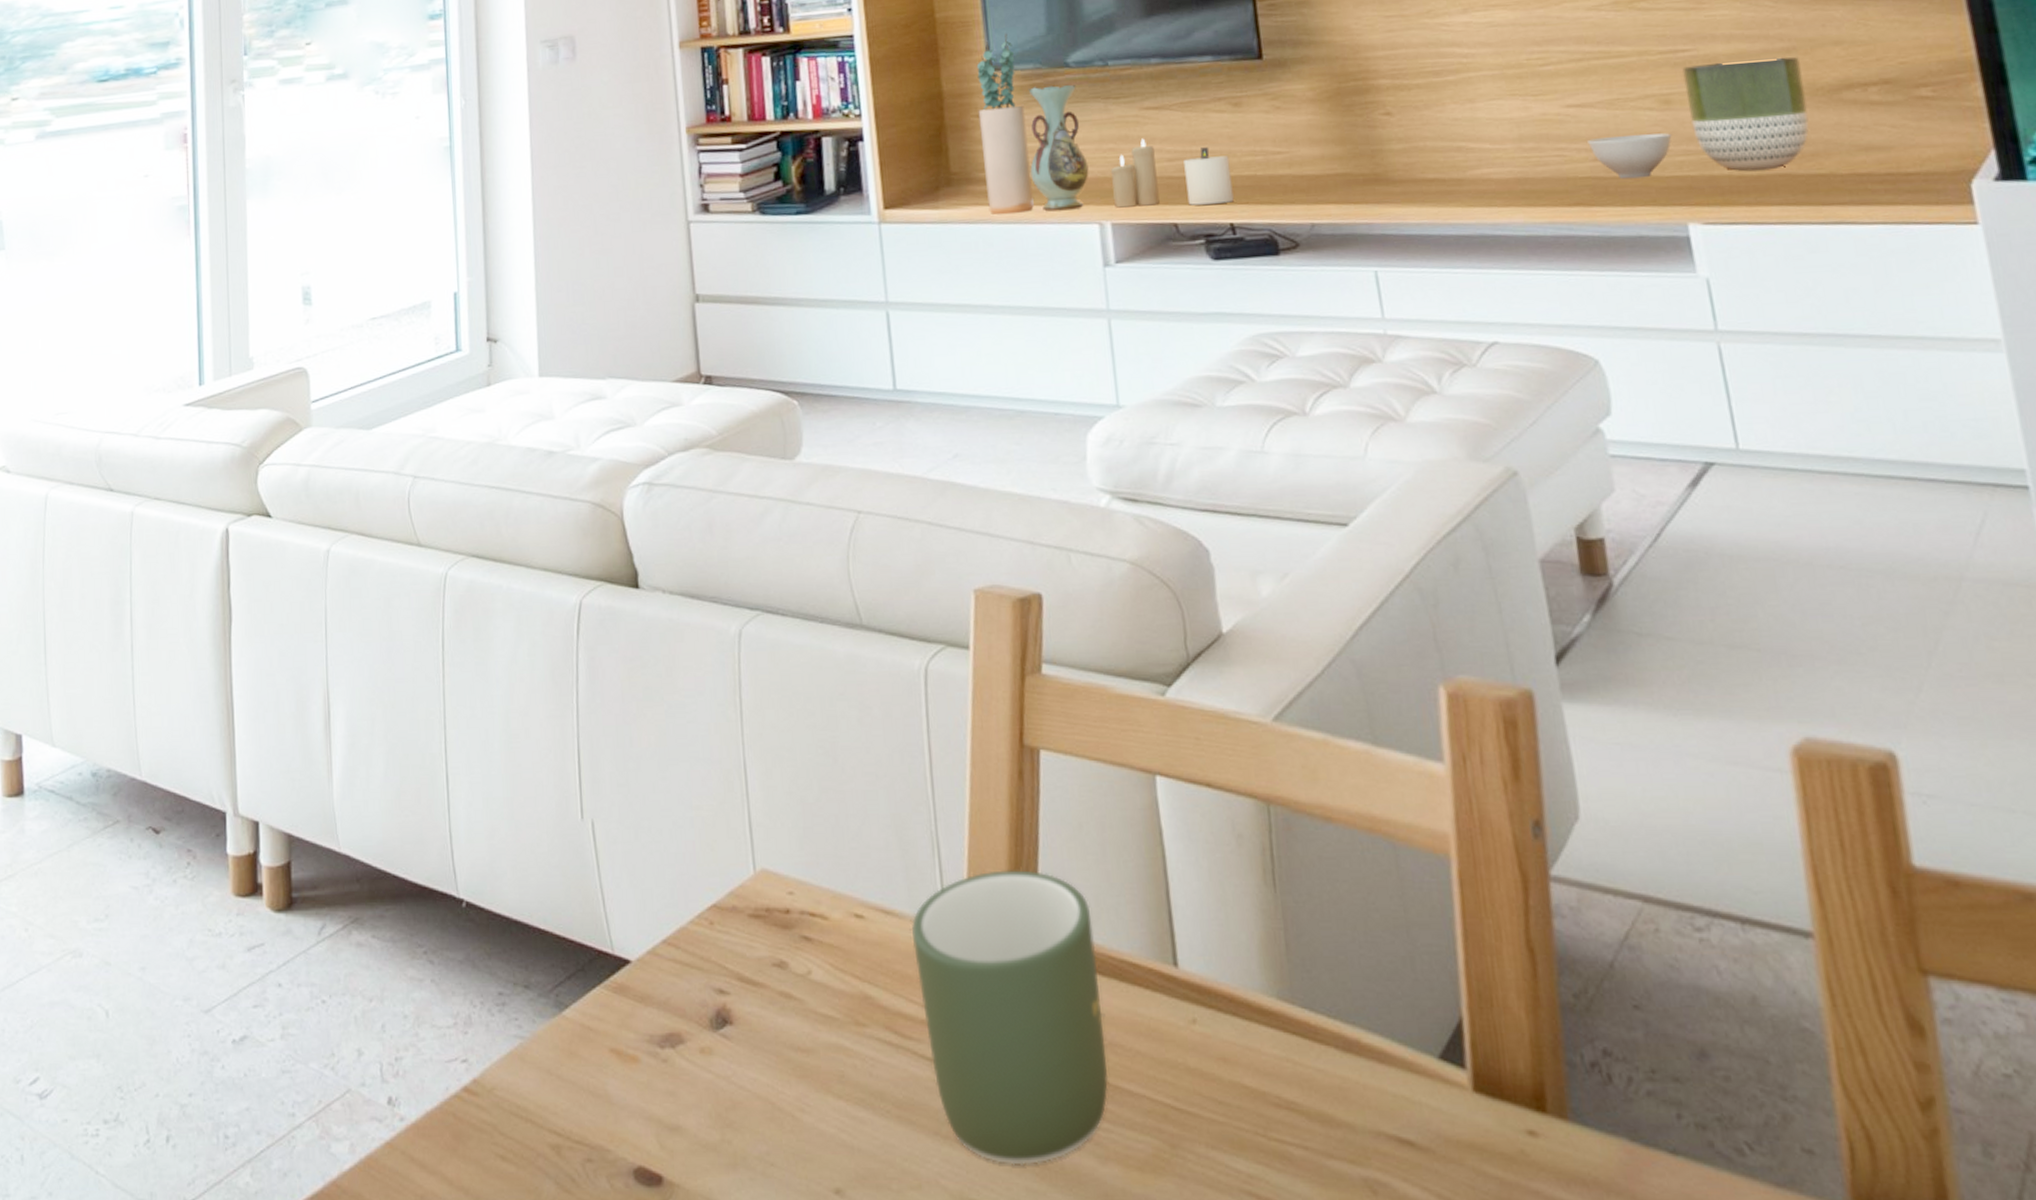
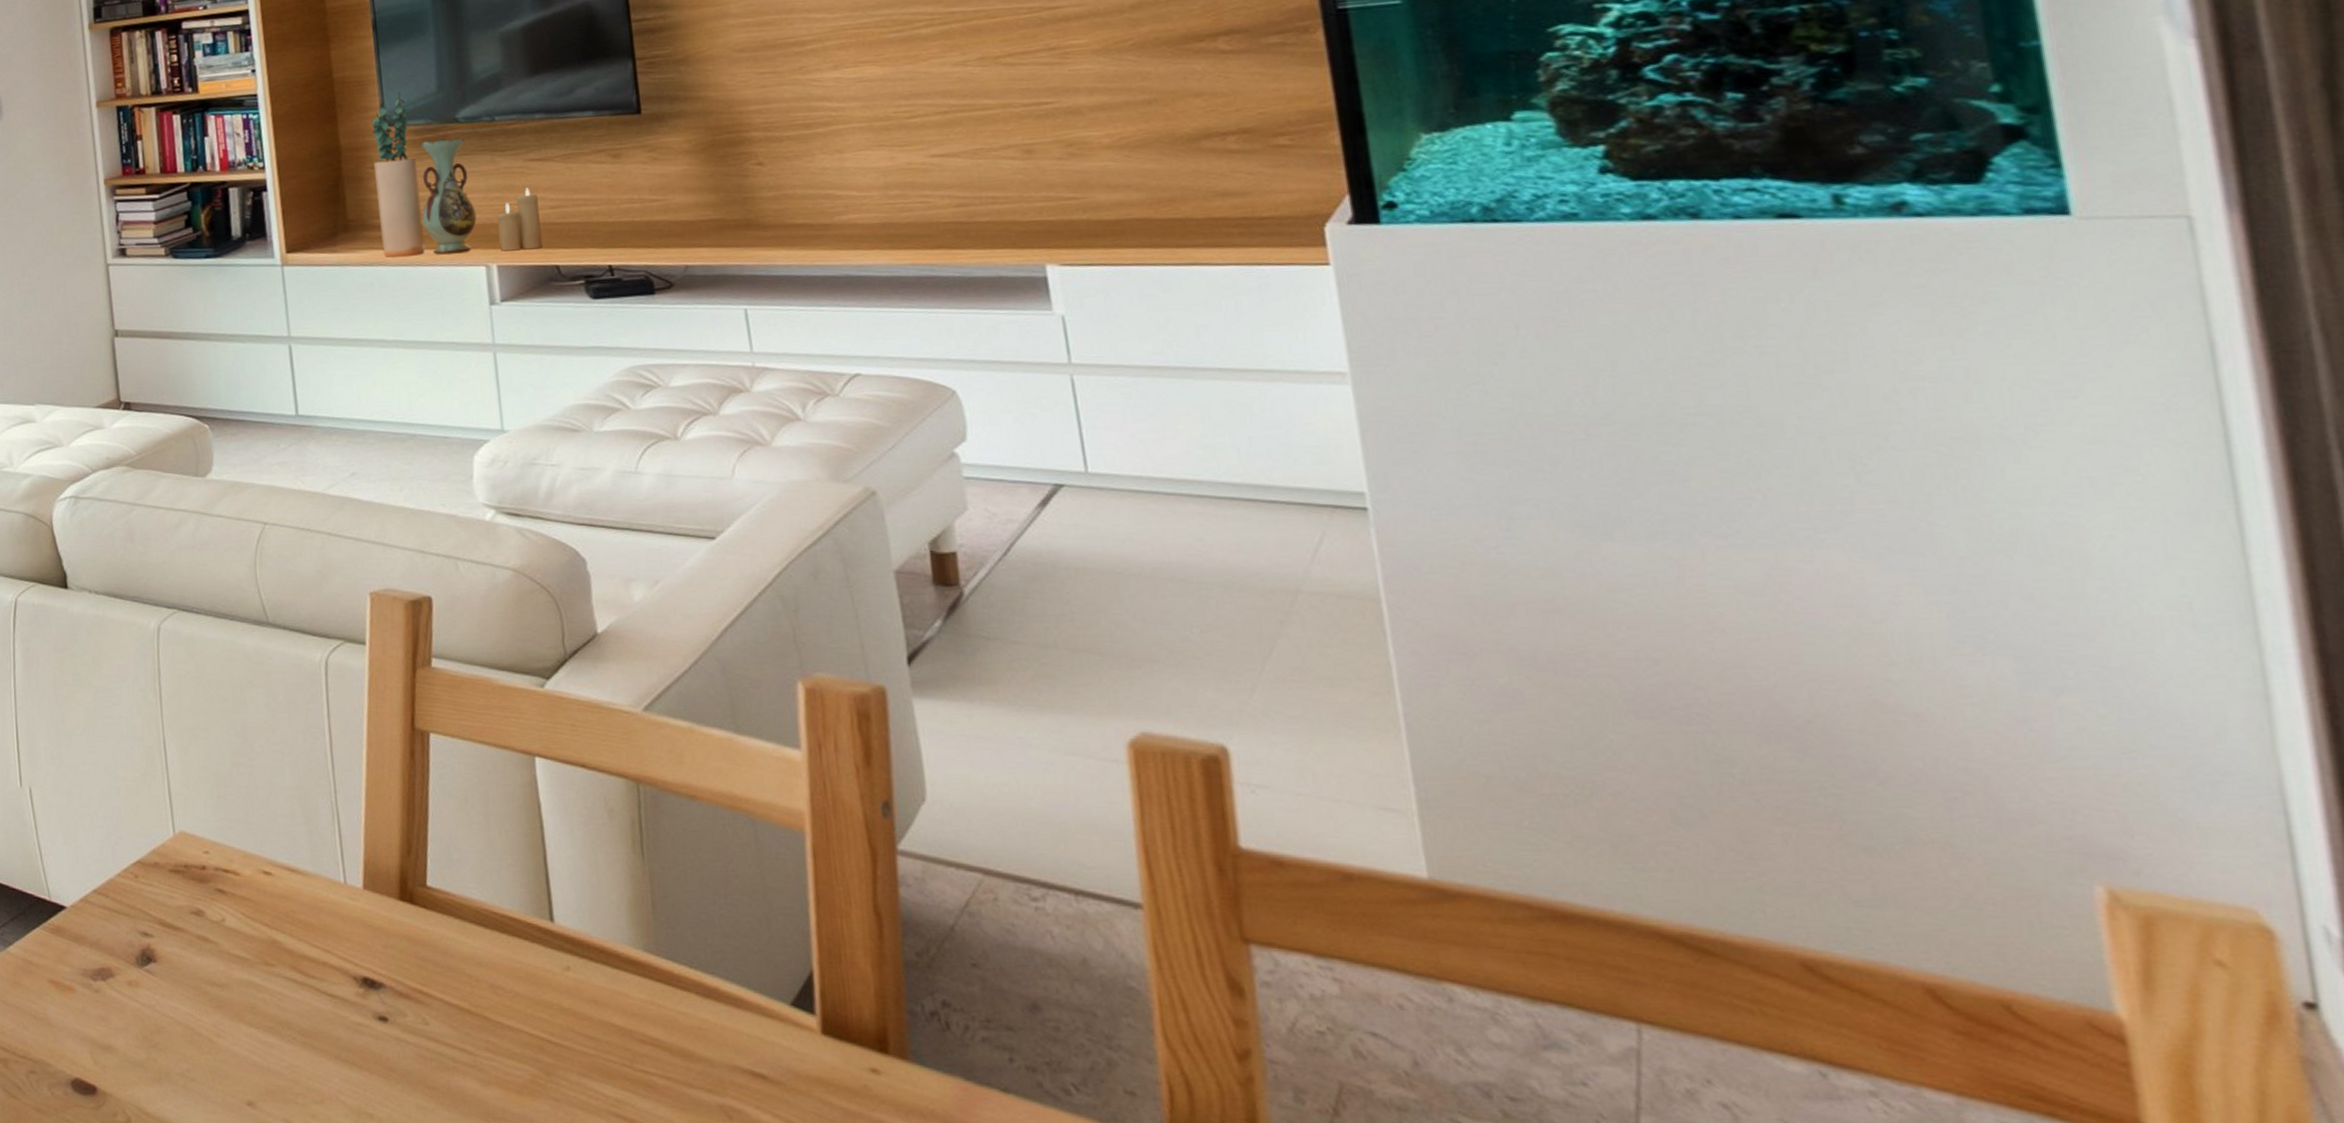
mug: present [911,870,1109,1165] -> none [314,836,491,1086]
candle: present [1184,147,1234,205] -> none [565,195,612,249]
bowl: present [1588,133,1672,180] -> none [951,180,1033,224]
planter: present [1682,57,1809,172] -> none [1045,108,1167,217]

